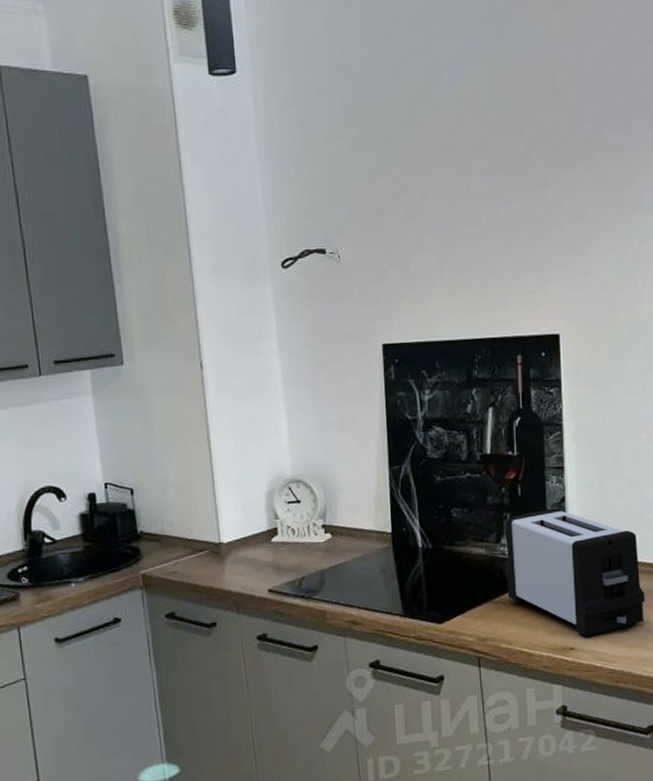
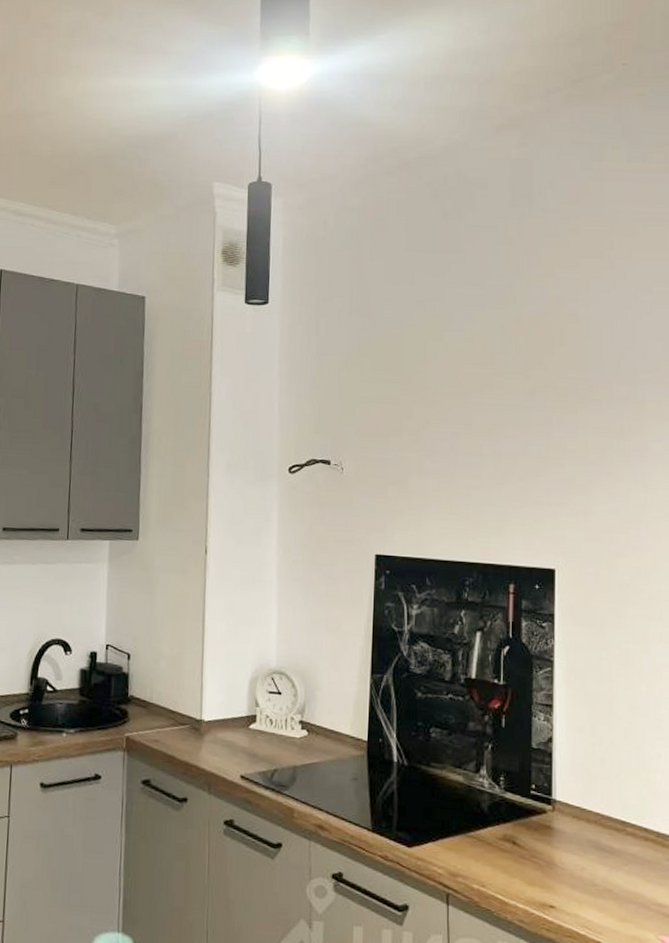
toaster: present [505,509,645,638] -> none [482,747,639,898]

